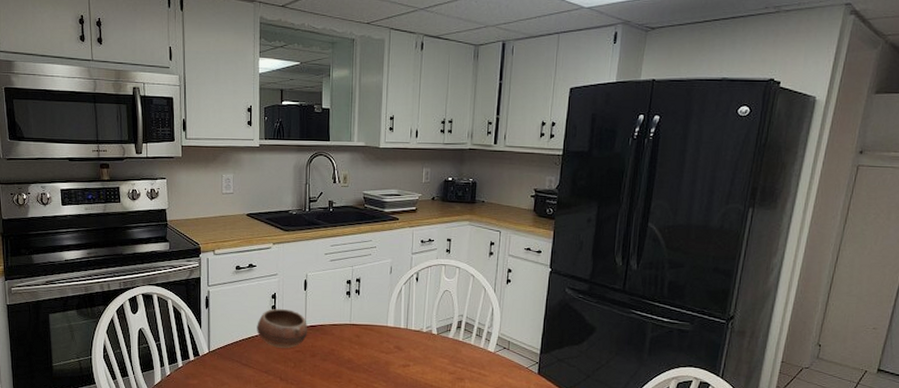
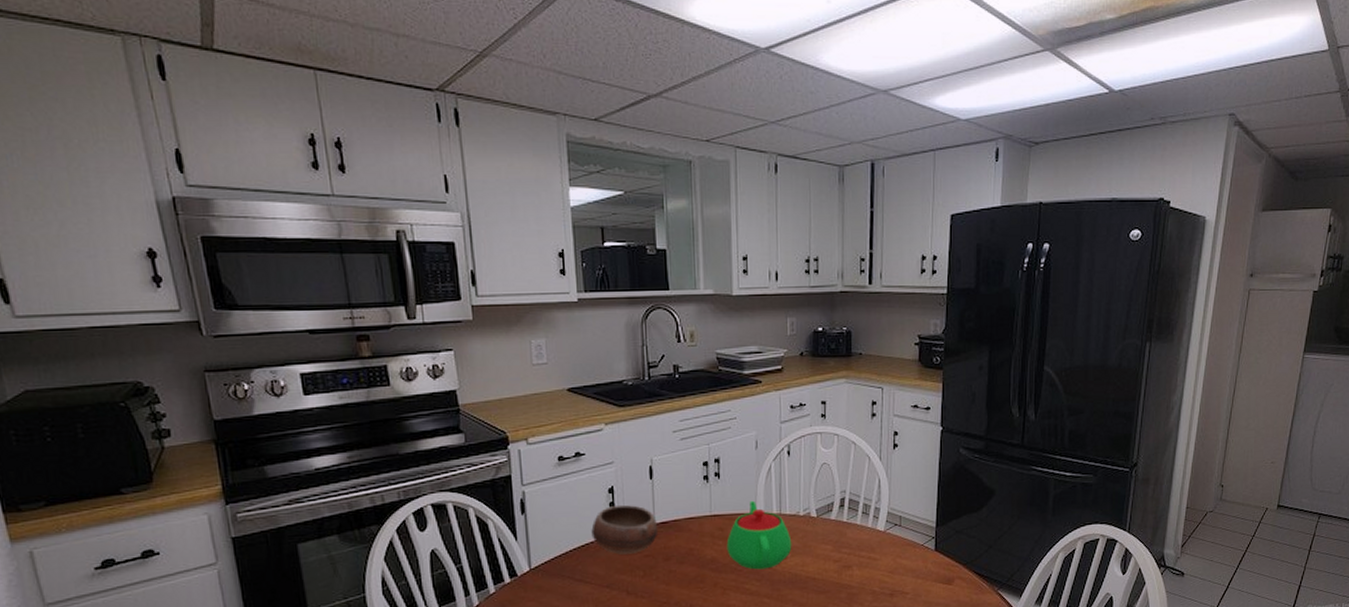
teapot: none [361,315,415,373] -> present [726,500,792,570]

